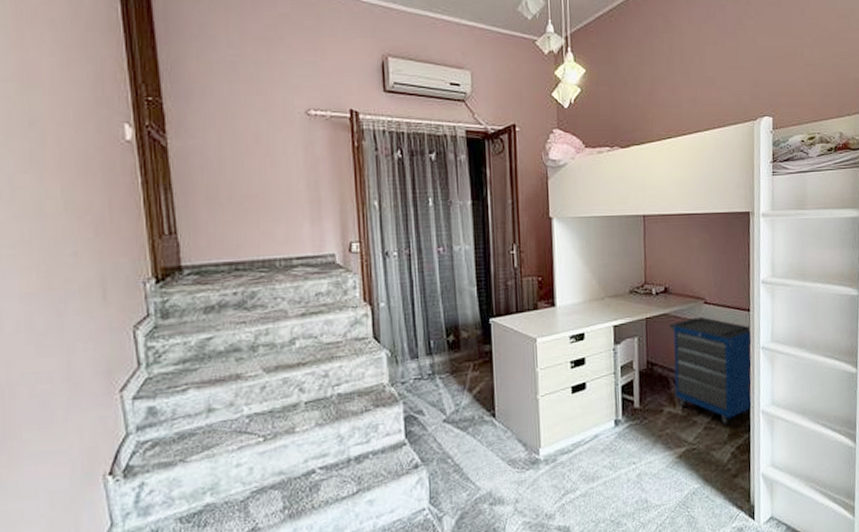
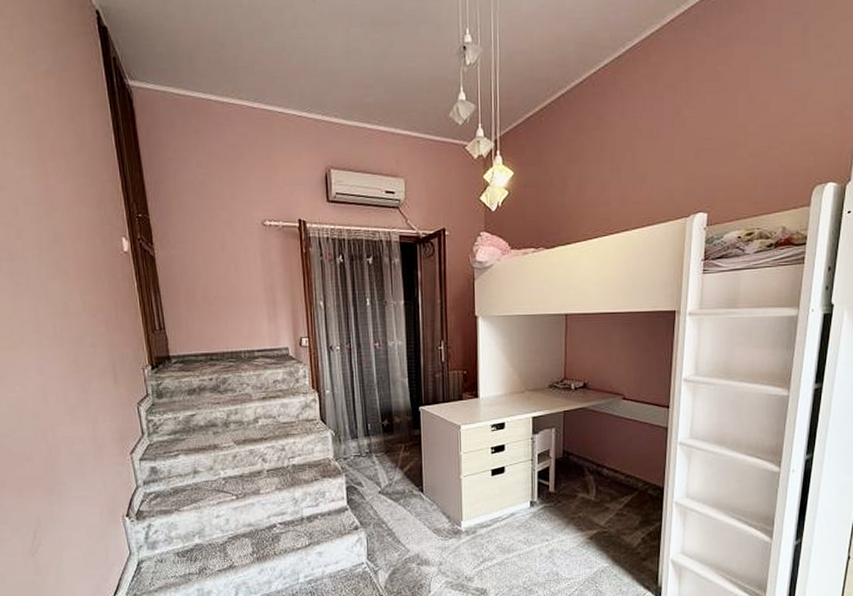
cabinet: present [669,316,753,426] -> none [586,411,669,514]

